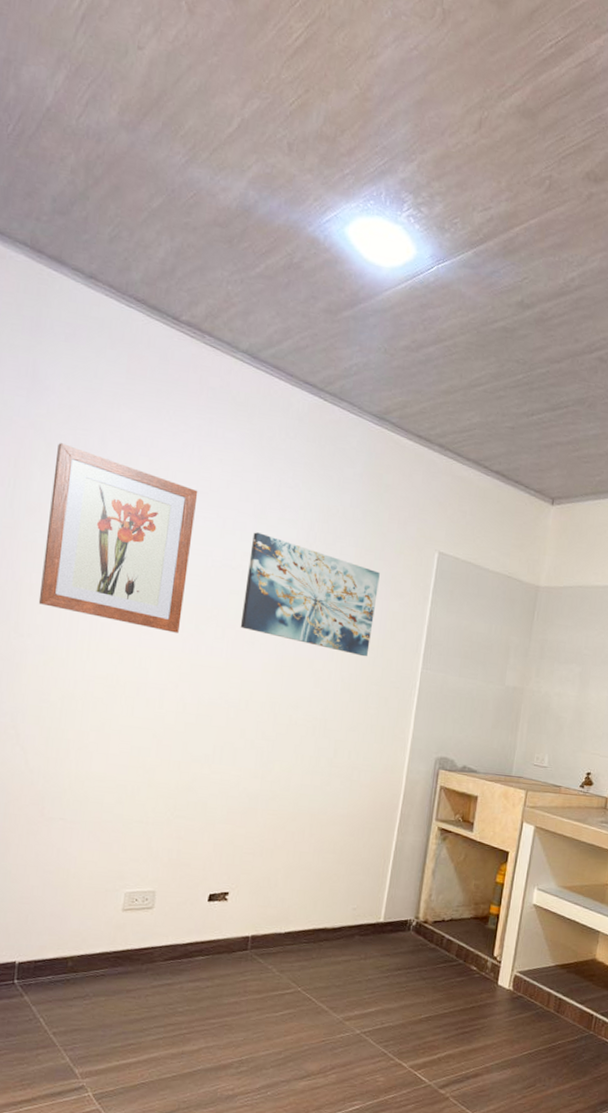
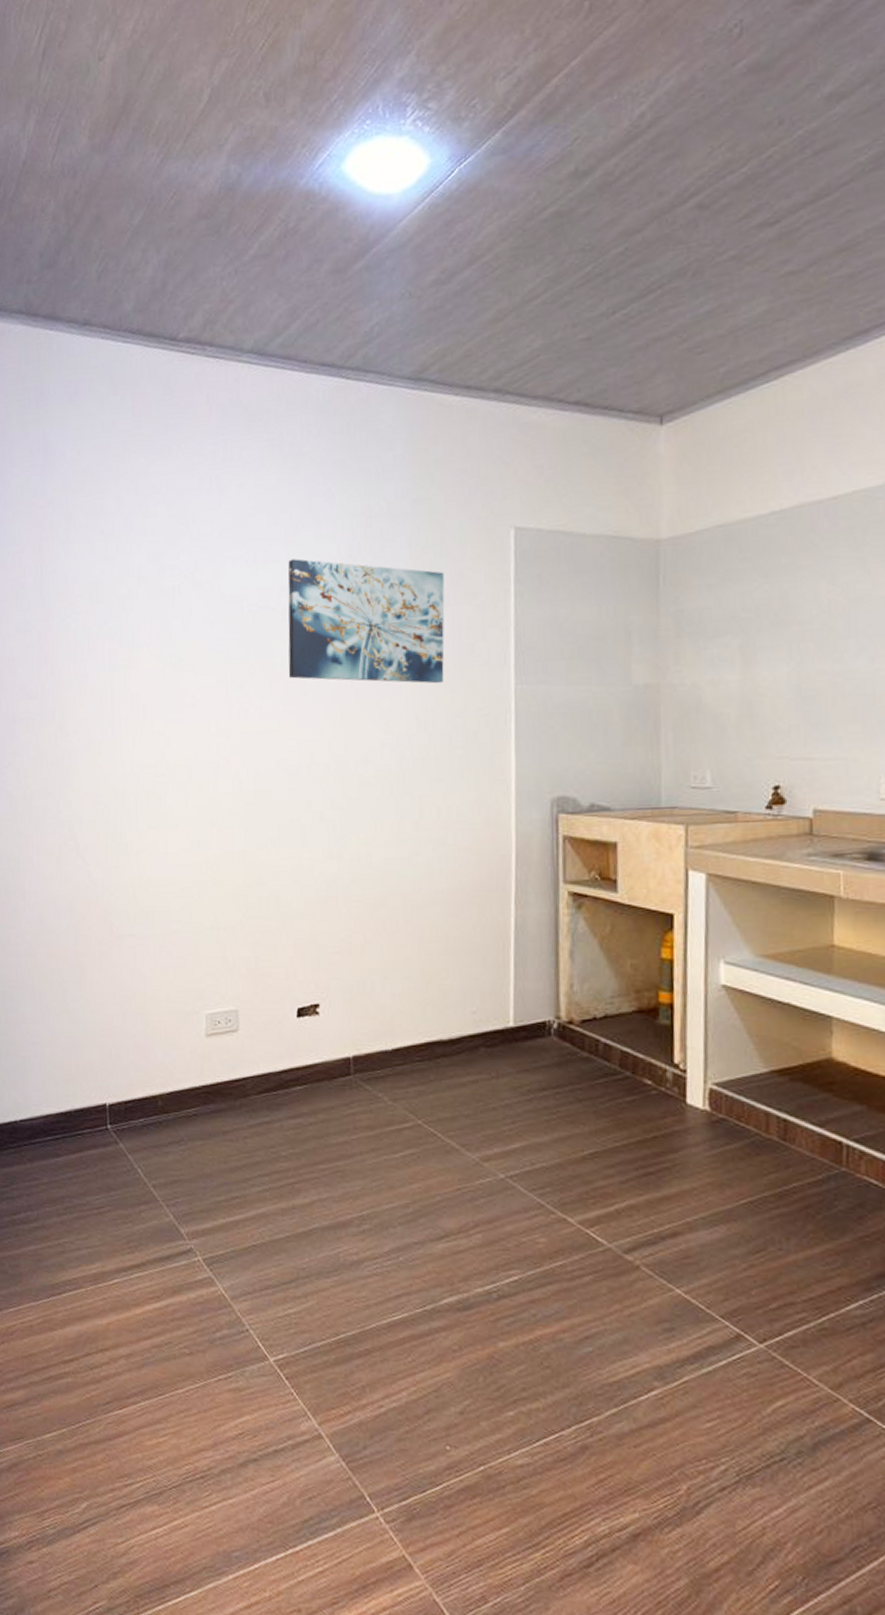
wall art: present [38,443,198,633] -> none [76,513,224,700]

